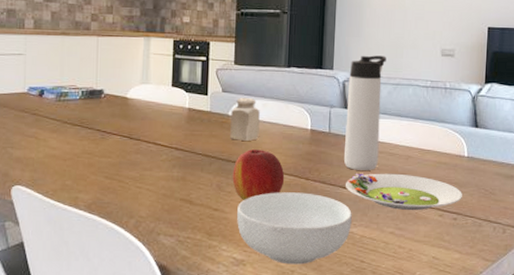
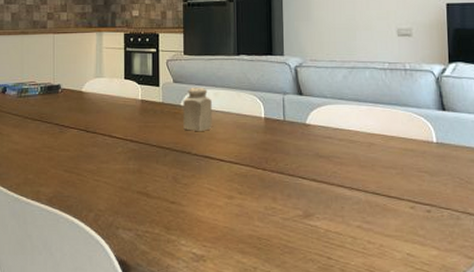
apple: present [232,149,285,200] -> none [188,140,241,192]
cereal bowl: present [237,192,352,265] -> none [194,184,315,261]
thermos bottle: present [343,55,386,170] -> none [300,39,339,159]
salad plate: present [346,173,462,211] -> none [305,162,435,203]

